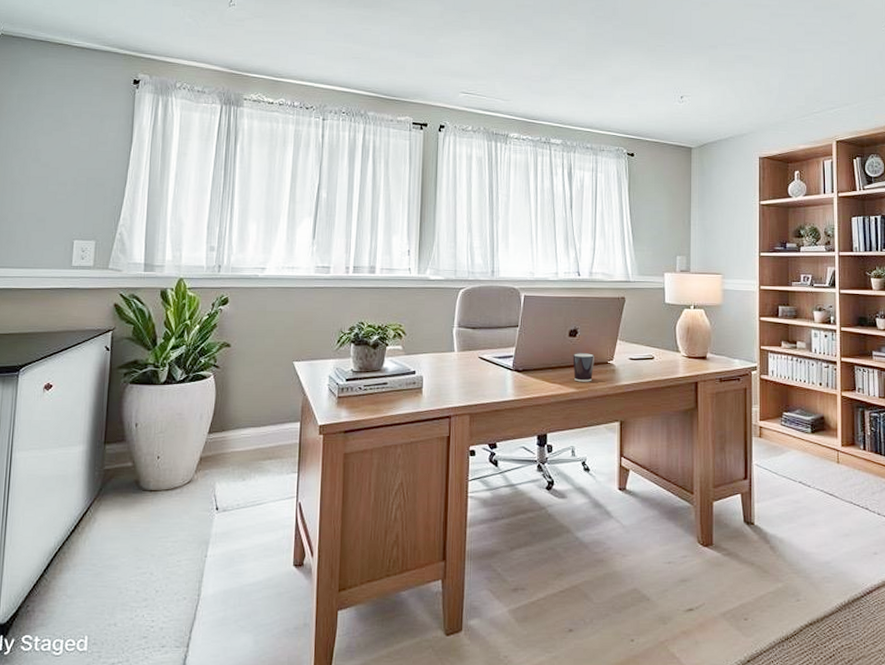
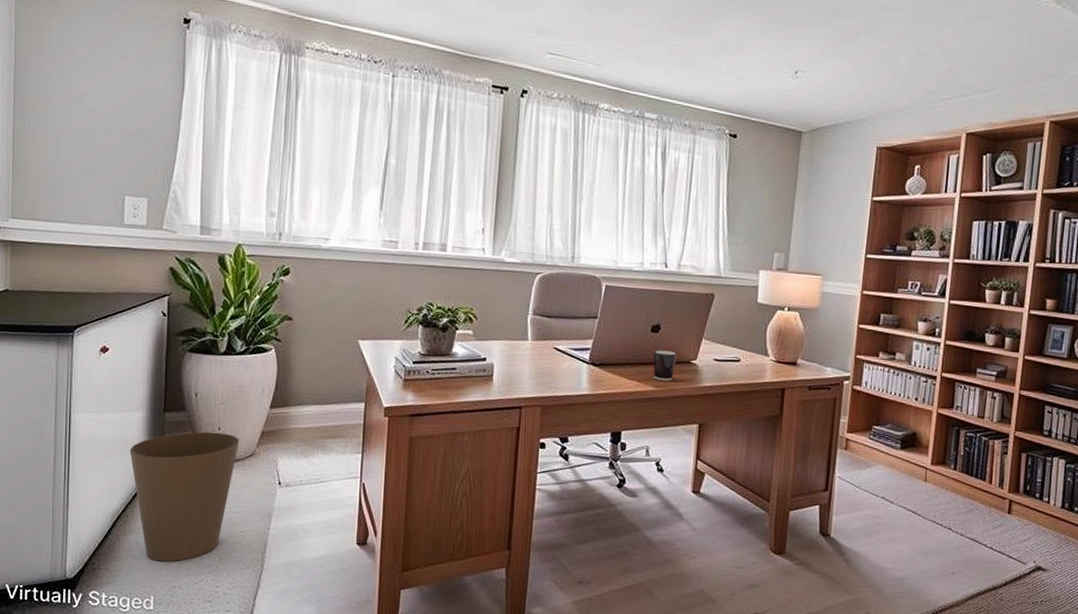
trash bin: none [69,461,179,599] -> present [129,431,240,562]

